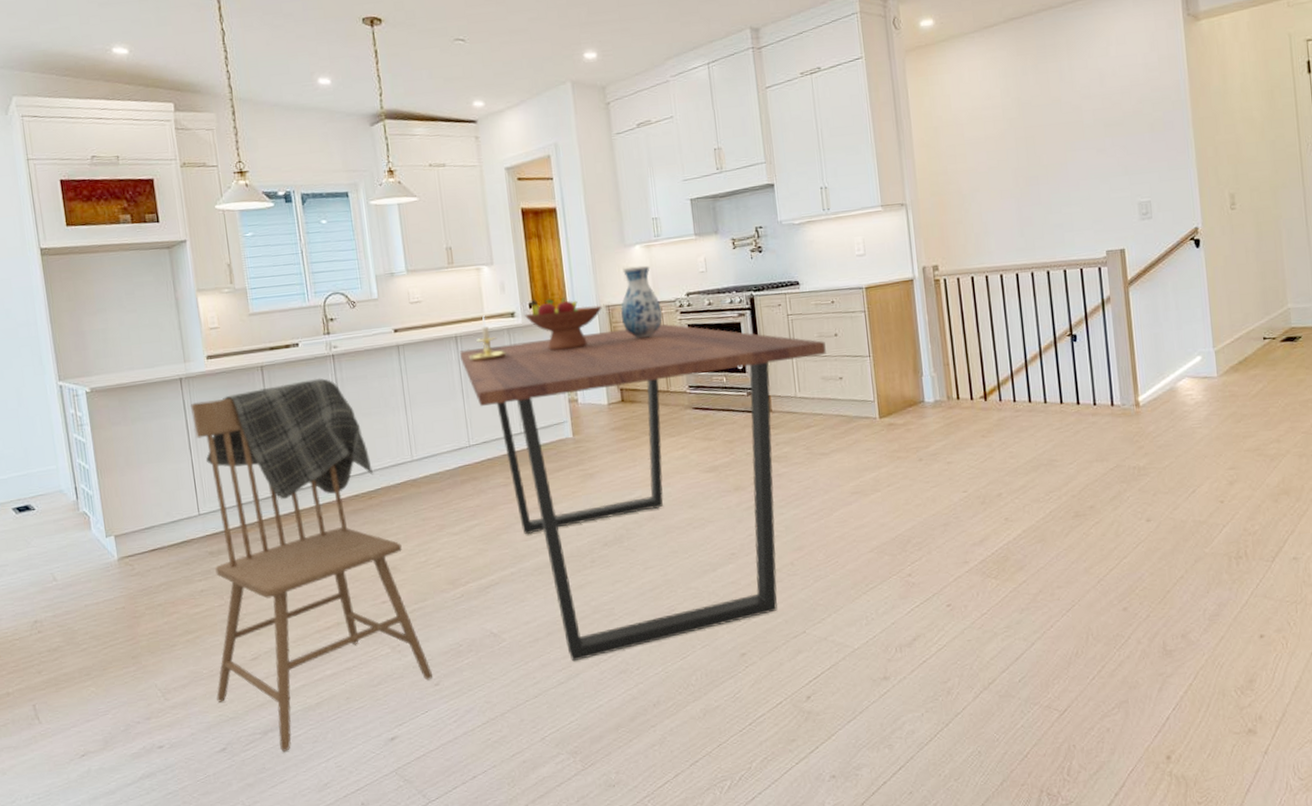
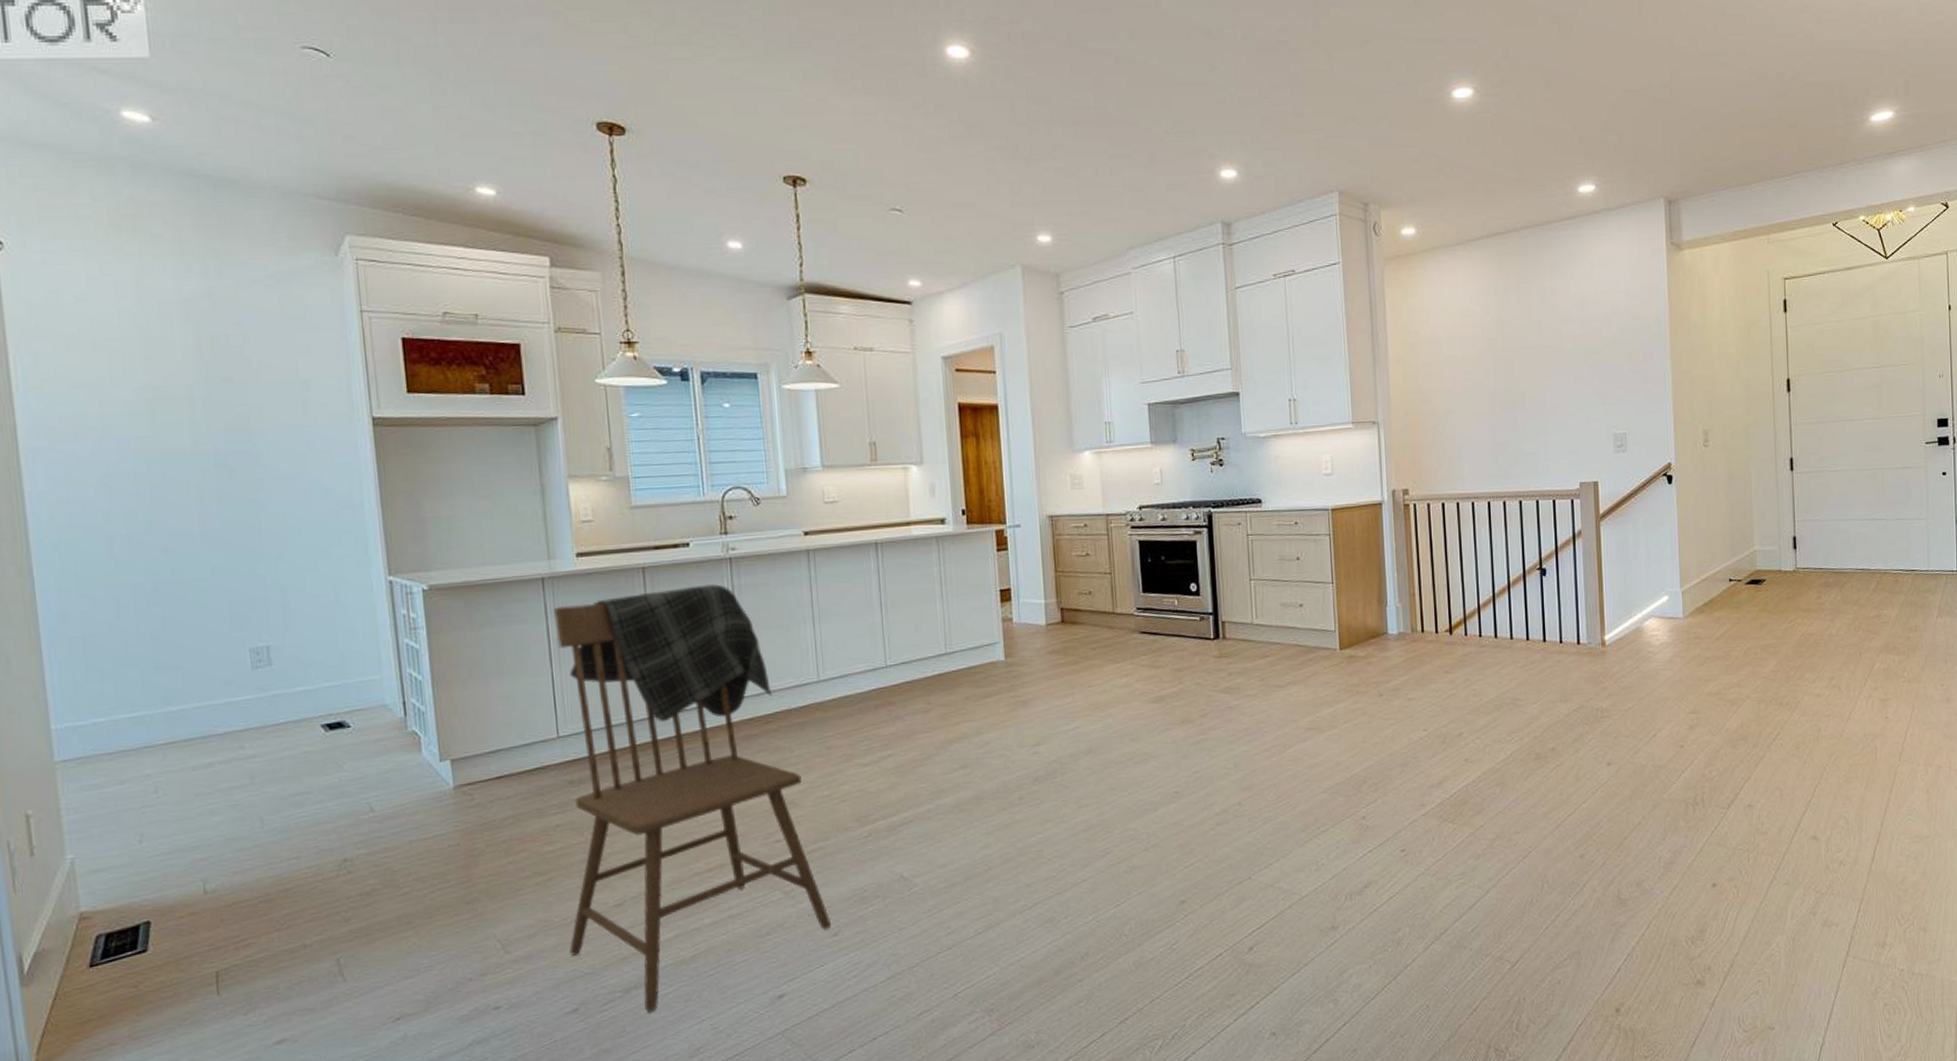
dining table: present [460,324,826,662] -> none [880,539,1287,909]
candle holder: present [469,315,507,362] -> none [891,521,934,573]
fruit bowl: present [525,298,603,351] -> none [957,504,1046,563]
vase: present [621,265,662,339] -> none [1065,473,1111,554]

